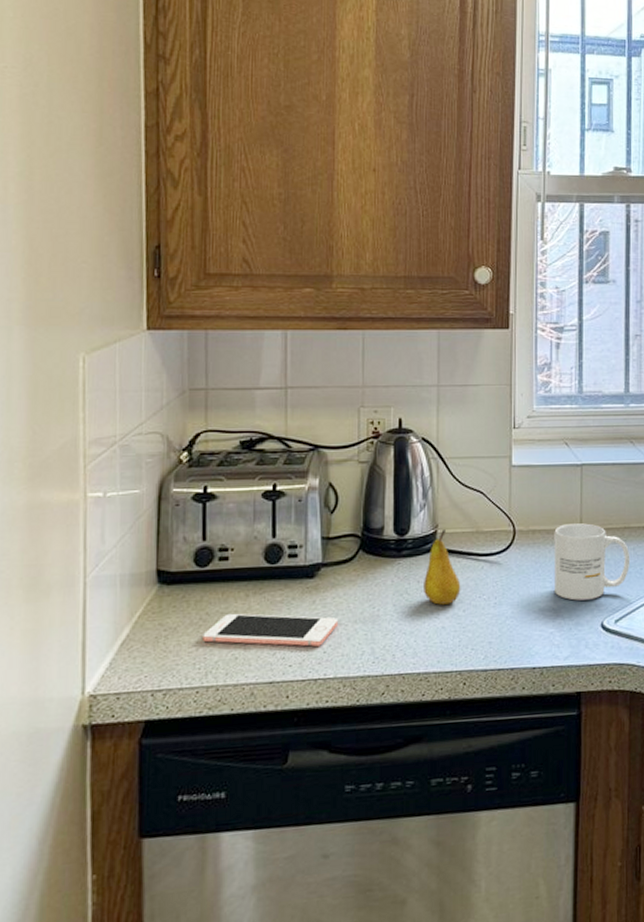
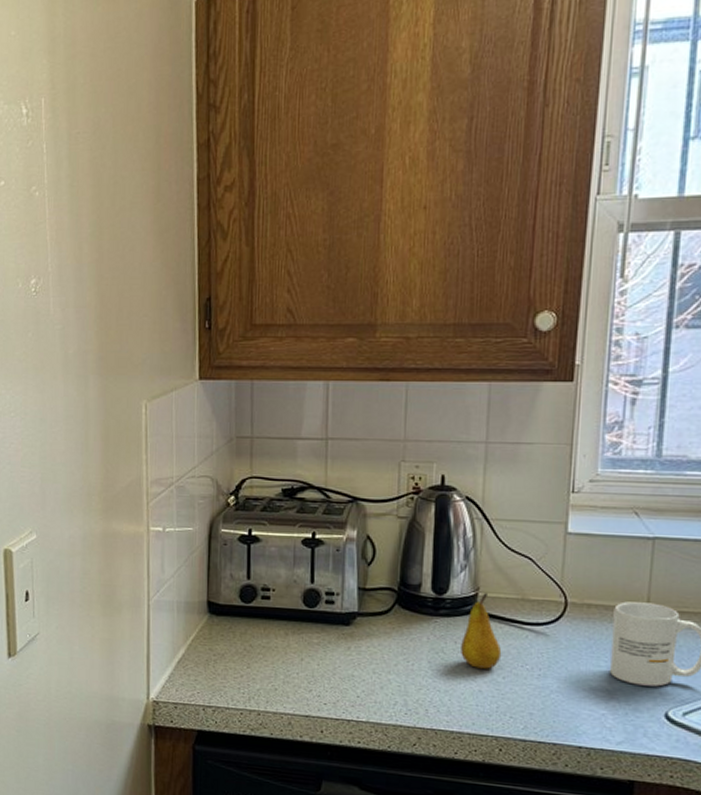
cell phone: present [203,613,339,647] -> none [246,648,373,690]

